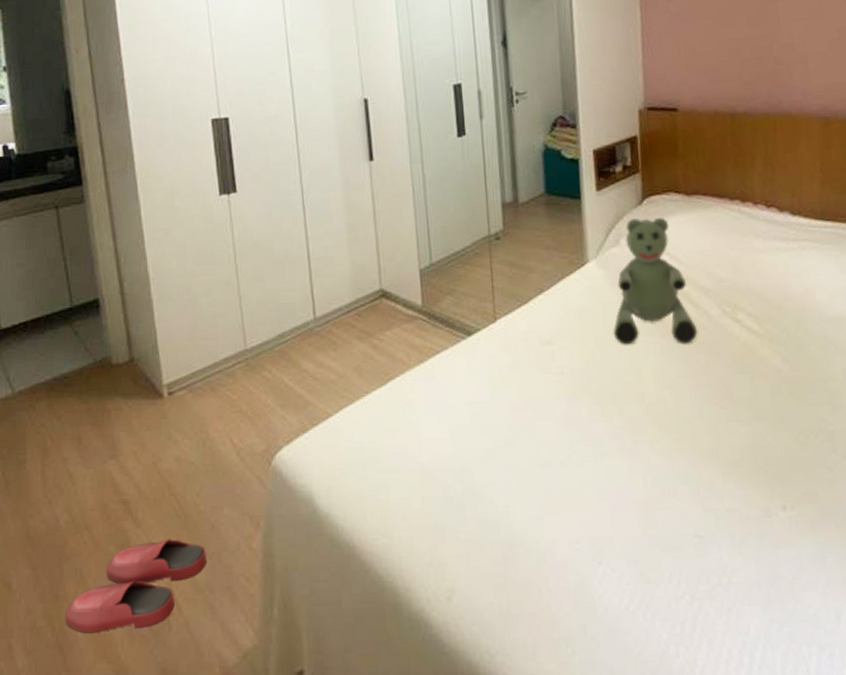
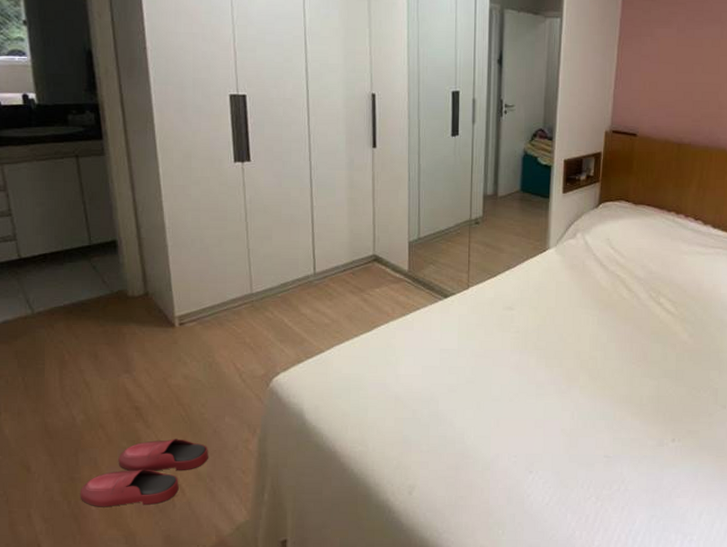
teddy bear: present [613,217,698,345] -> none [562,218,628,318]

